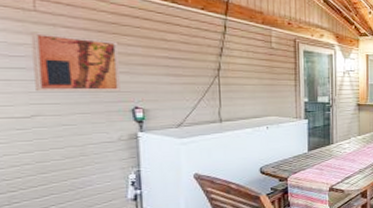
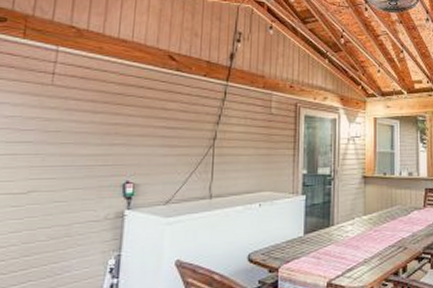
wall art: present [30,31,121,92] -> none [37,105,121,166]

